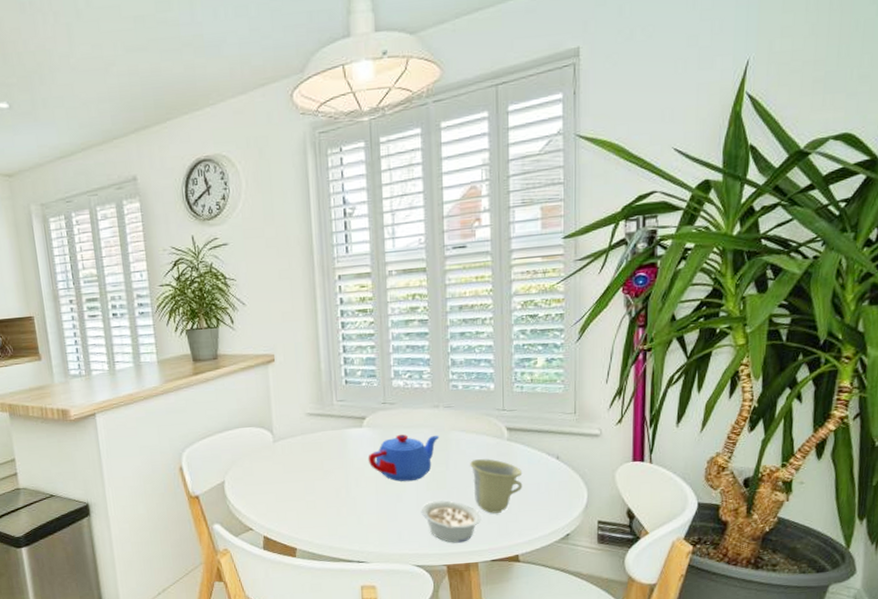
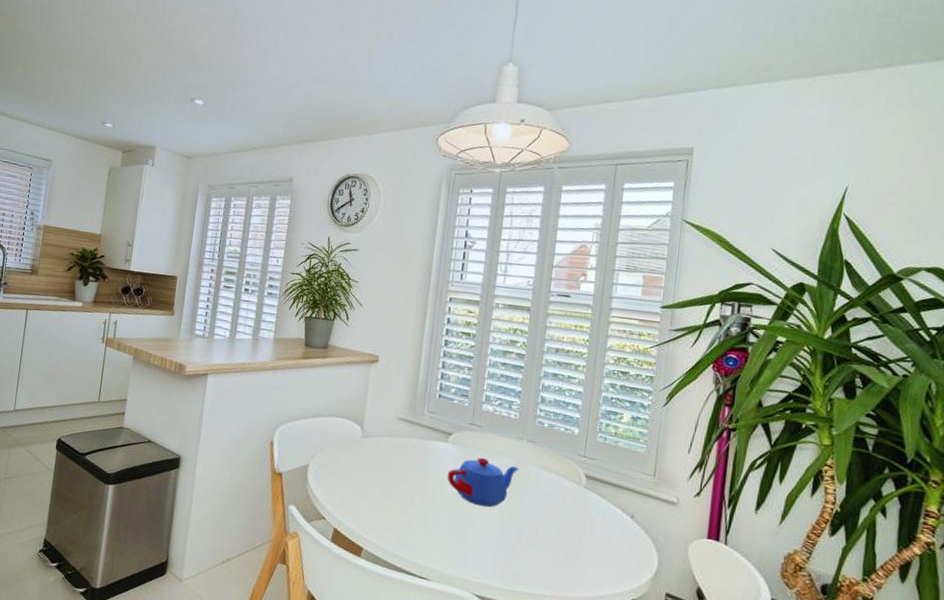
legume: present [421,500,481,543] -> none [489,532,549,583]
cup: present [470,459,523,513] -> none [544,499,595,560]

